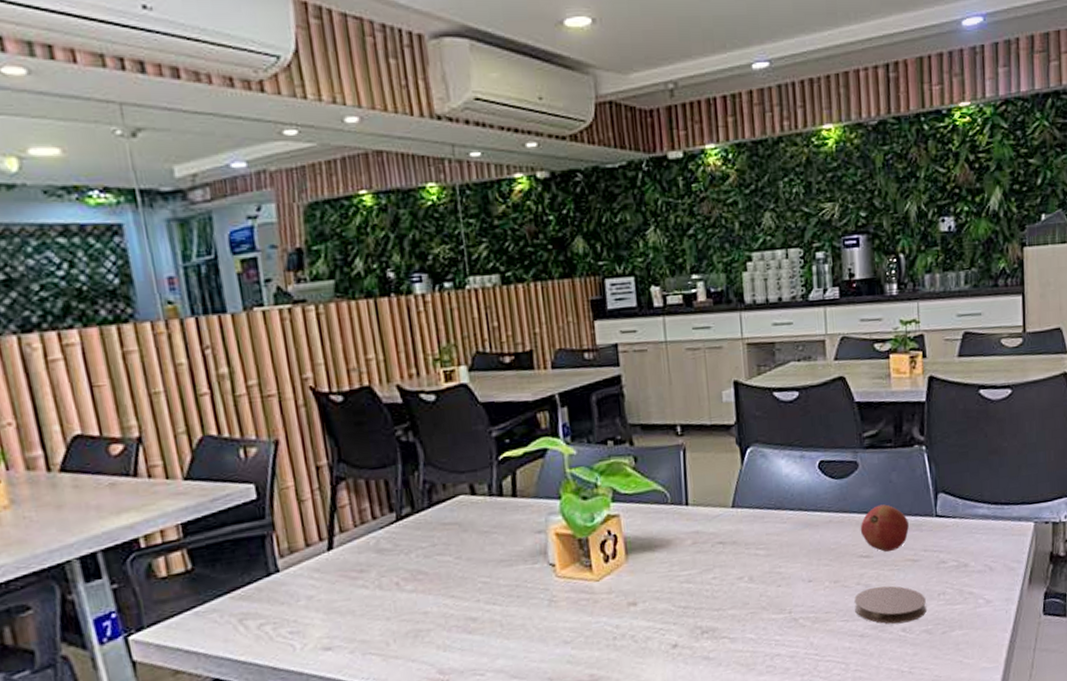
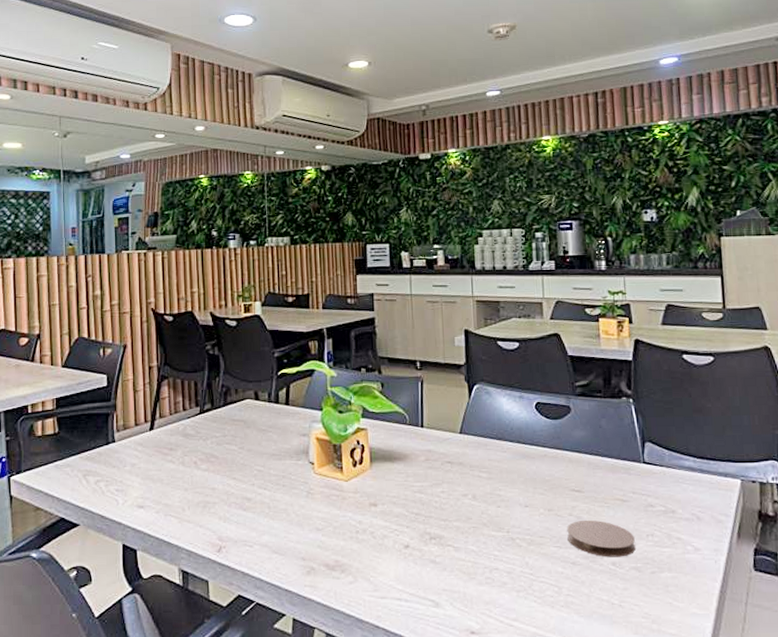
fruit: present [860,504,909,552] -> none [572,446,618,489]

